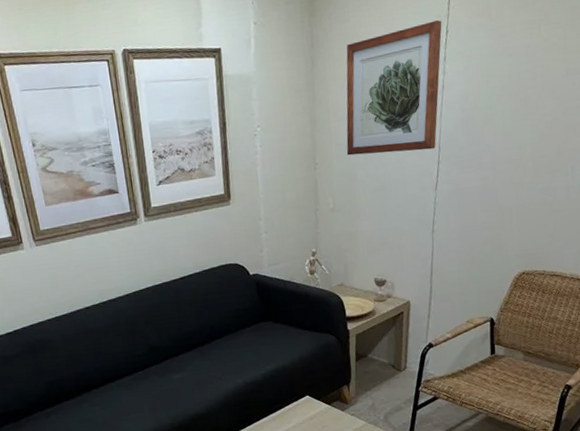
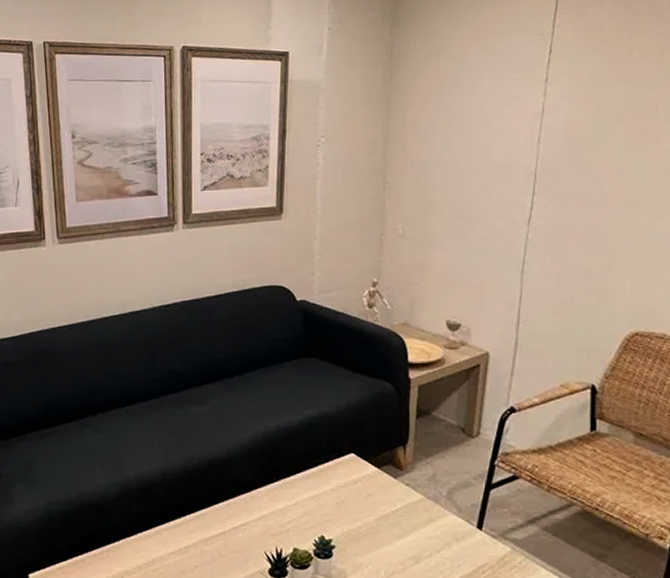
wall art: present [346,20,442,156] -> none [423,38,545,178]

